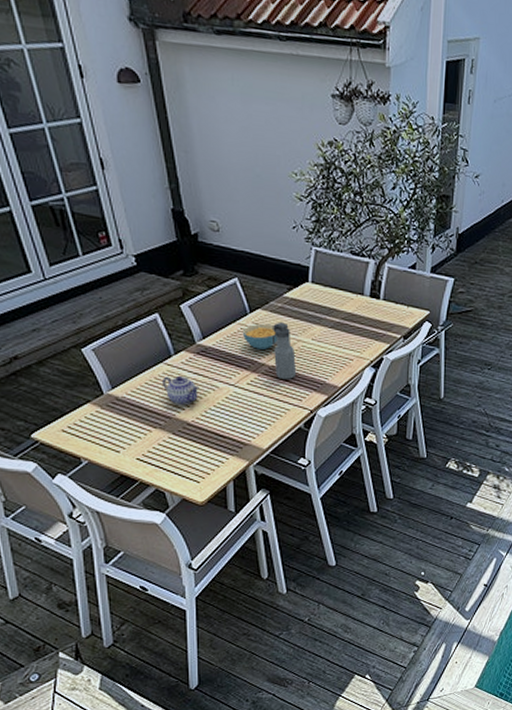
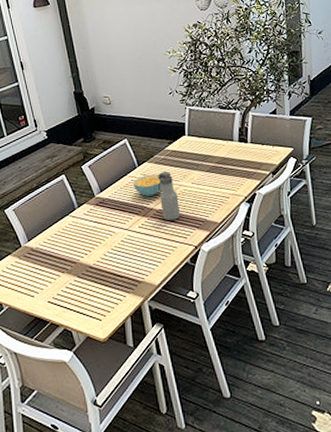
teapot: present [161,375,200,406] -> none [68,225,99,252]

